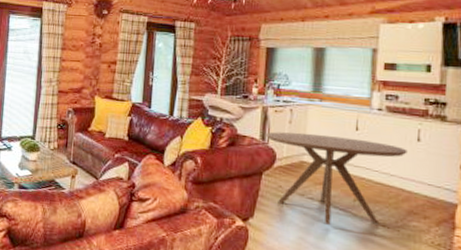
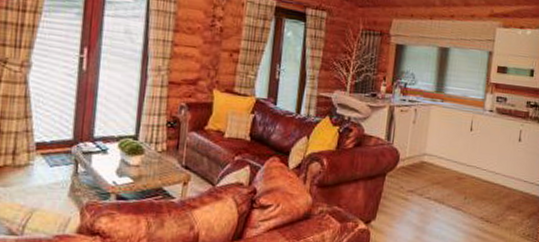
dining table: present [266,132,407,225] -> none [391,132,511,223]

